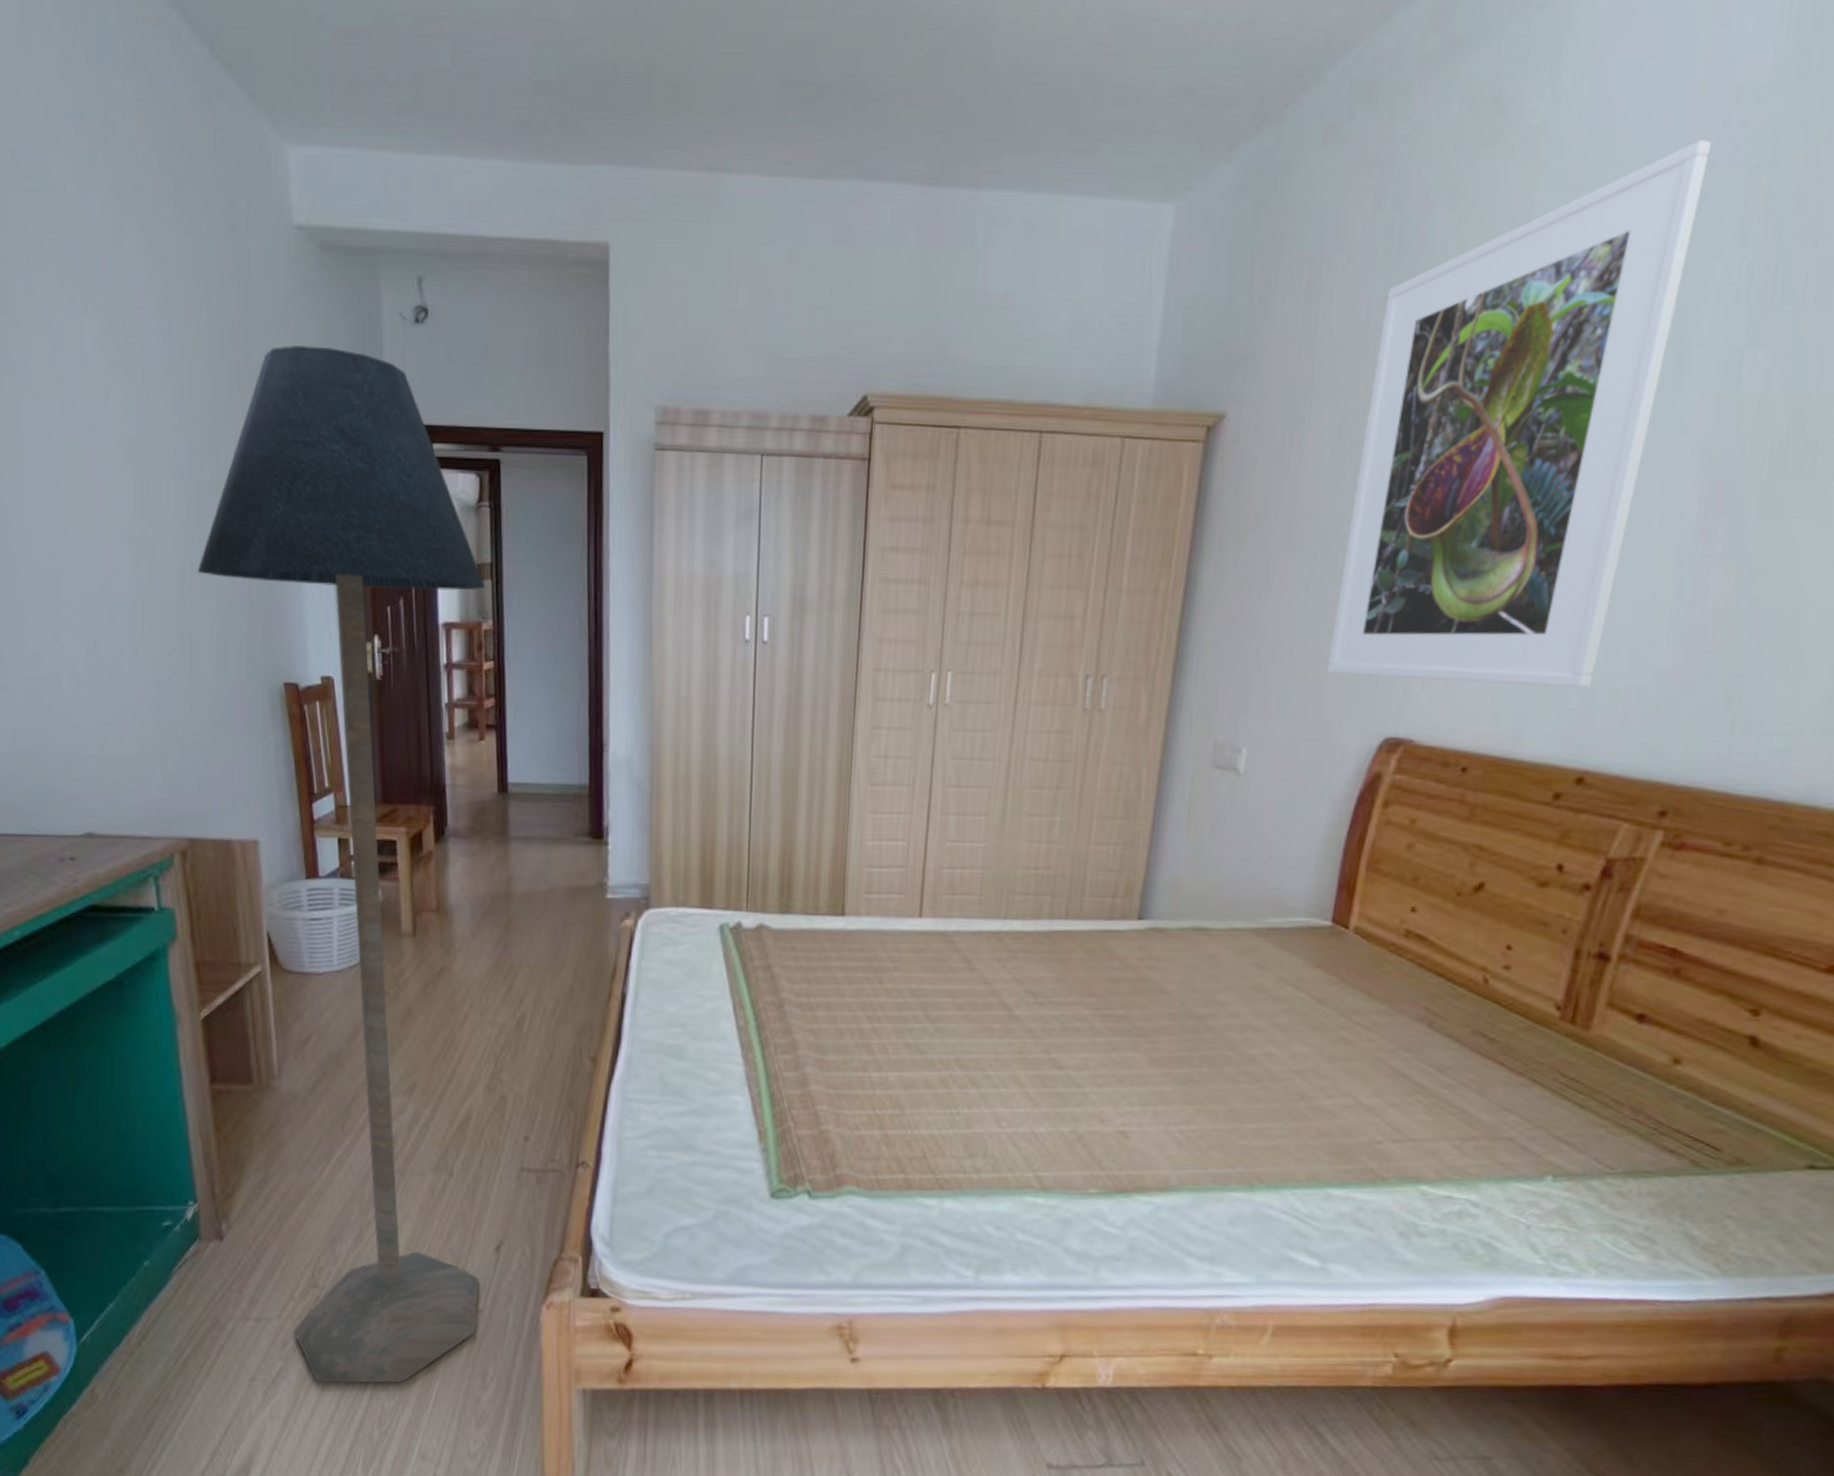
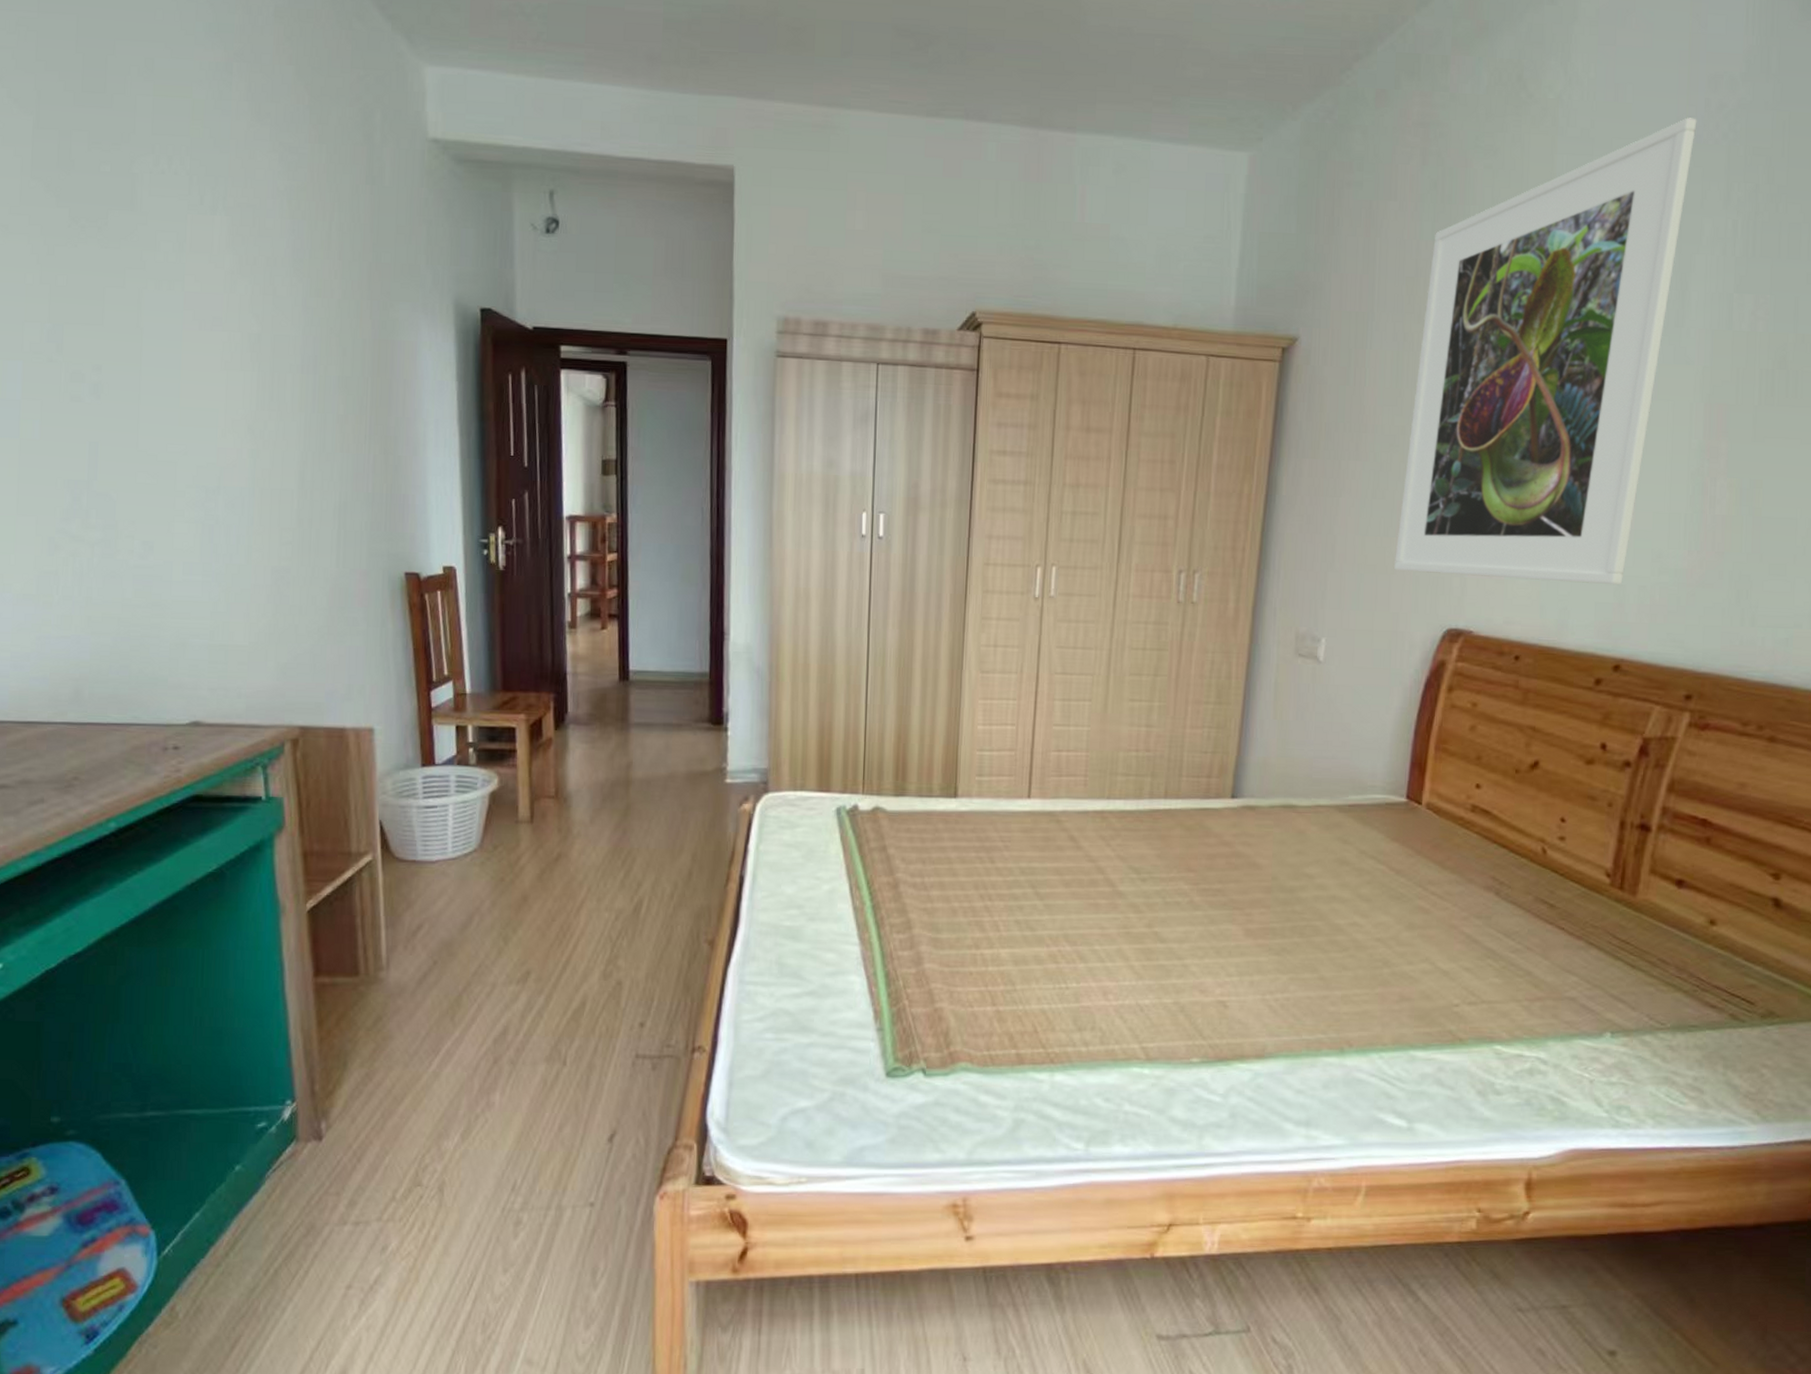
floor lamp: present [197,344,486,1384] -> none [320,249,610,1288]

